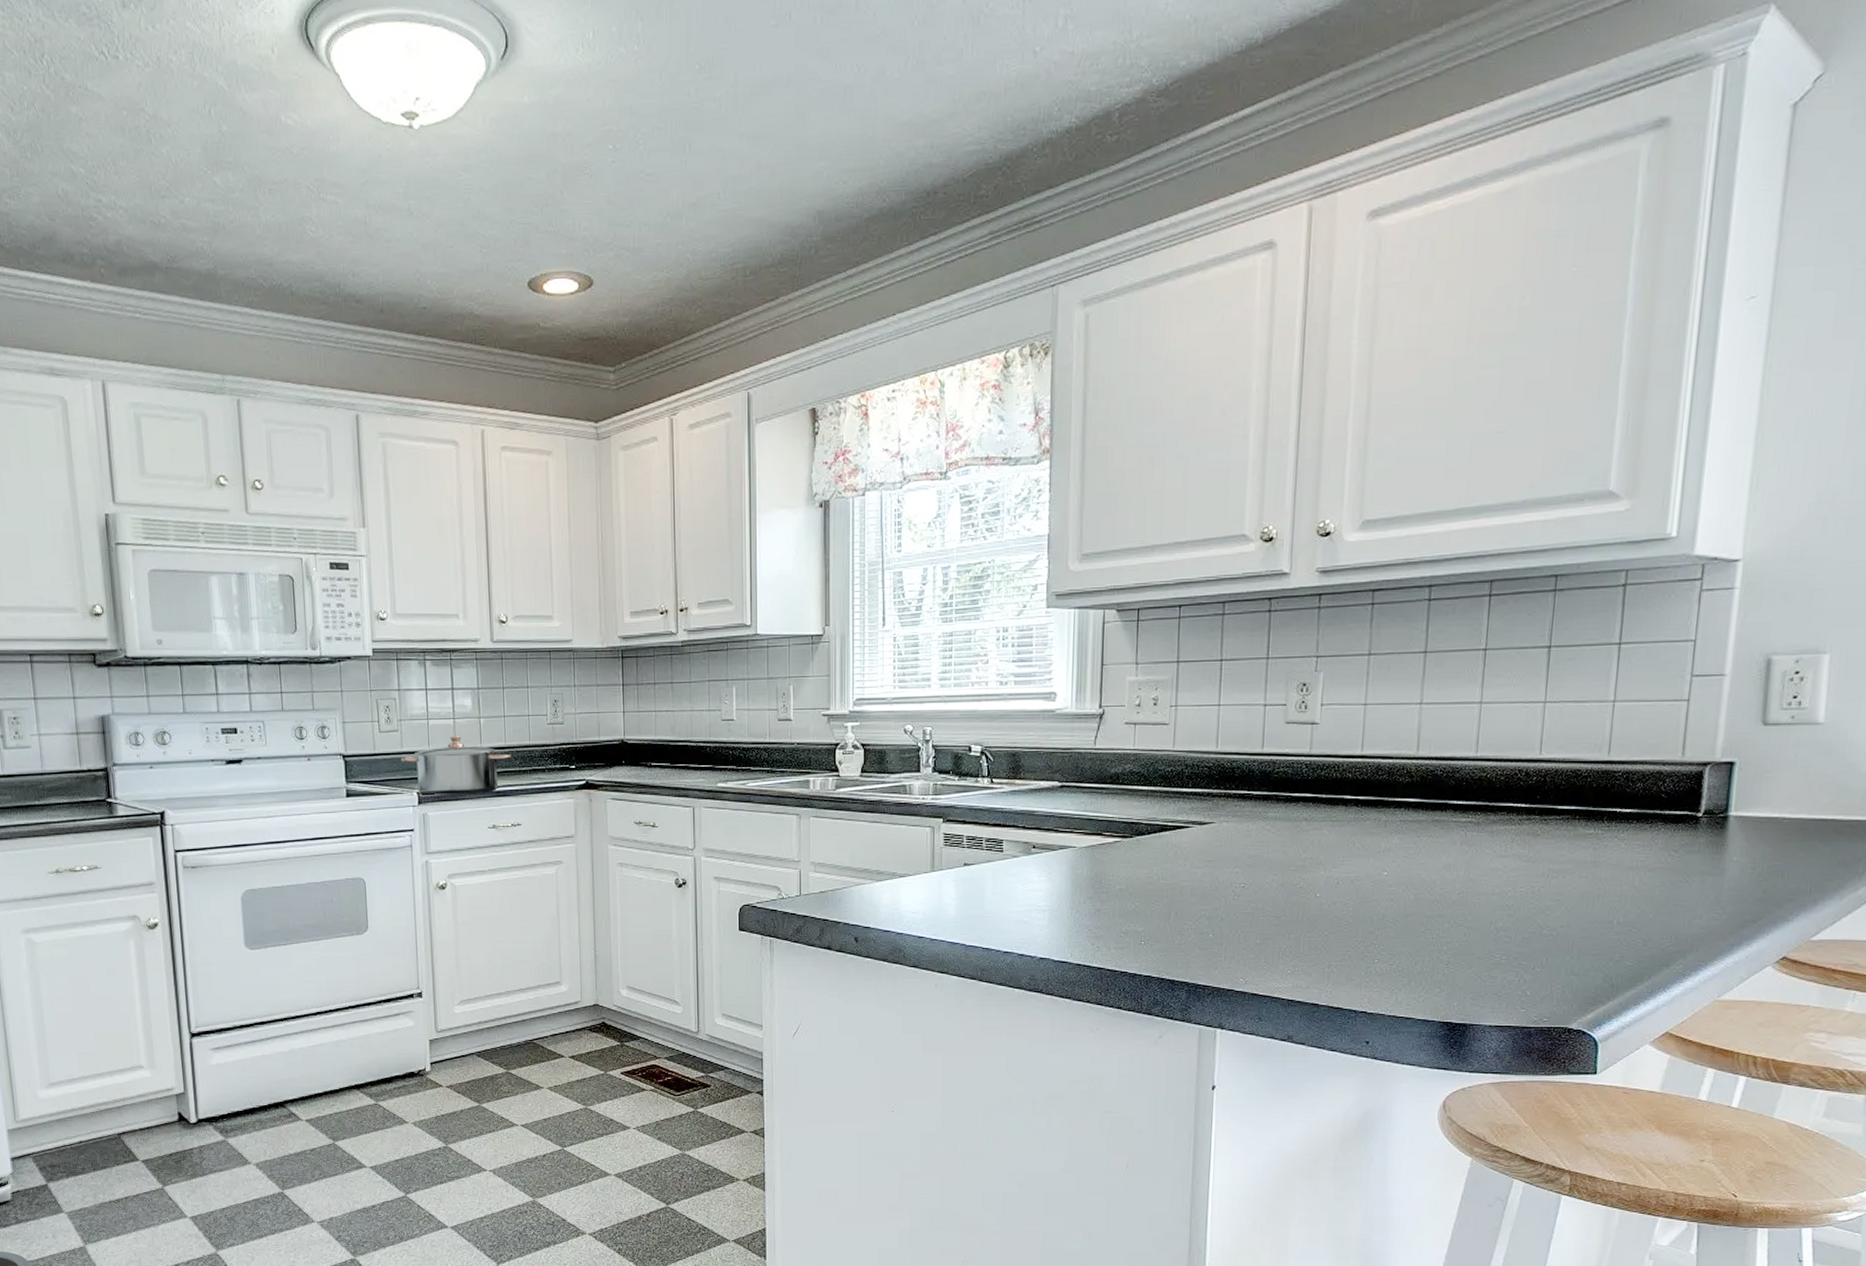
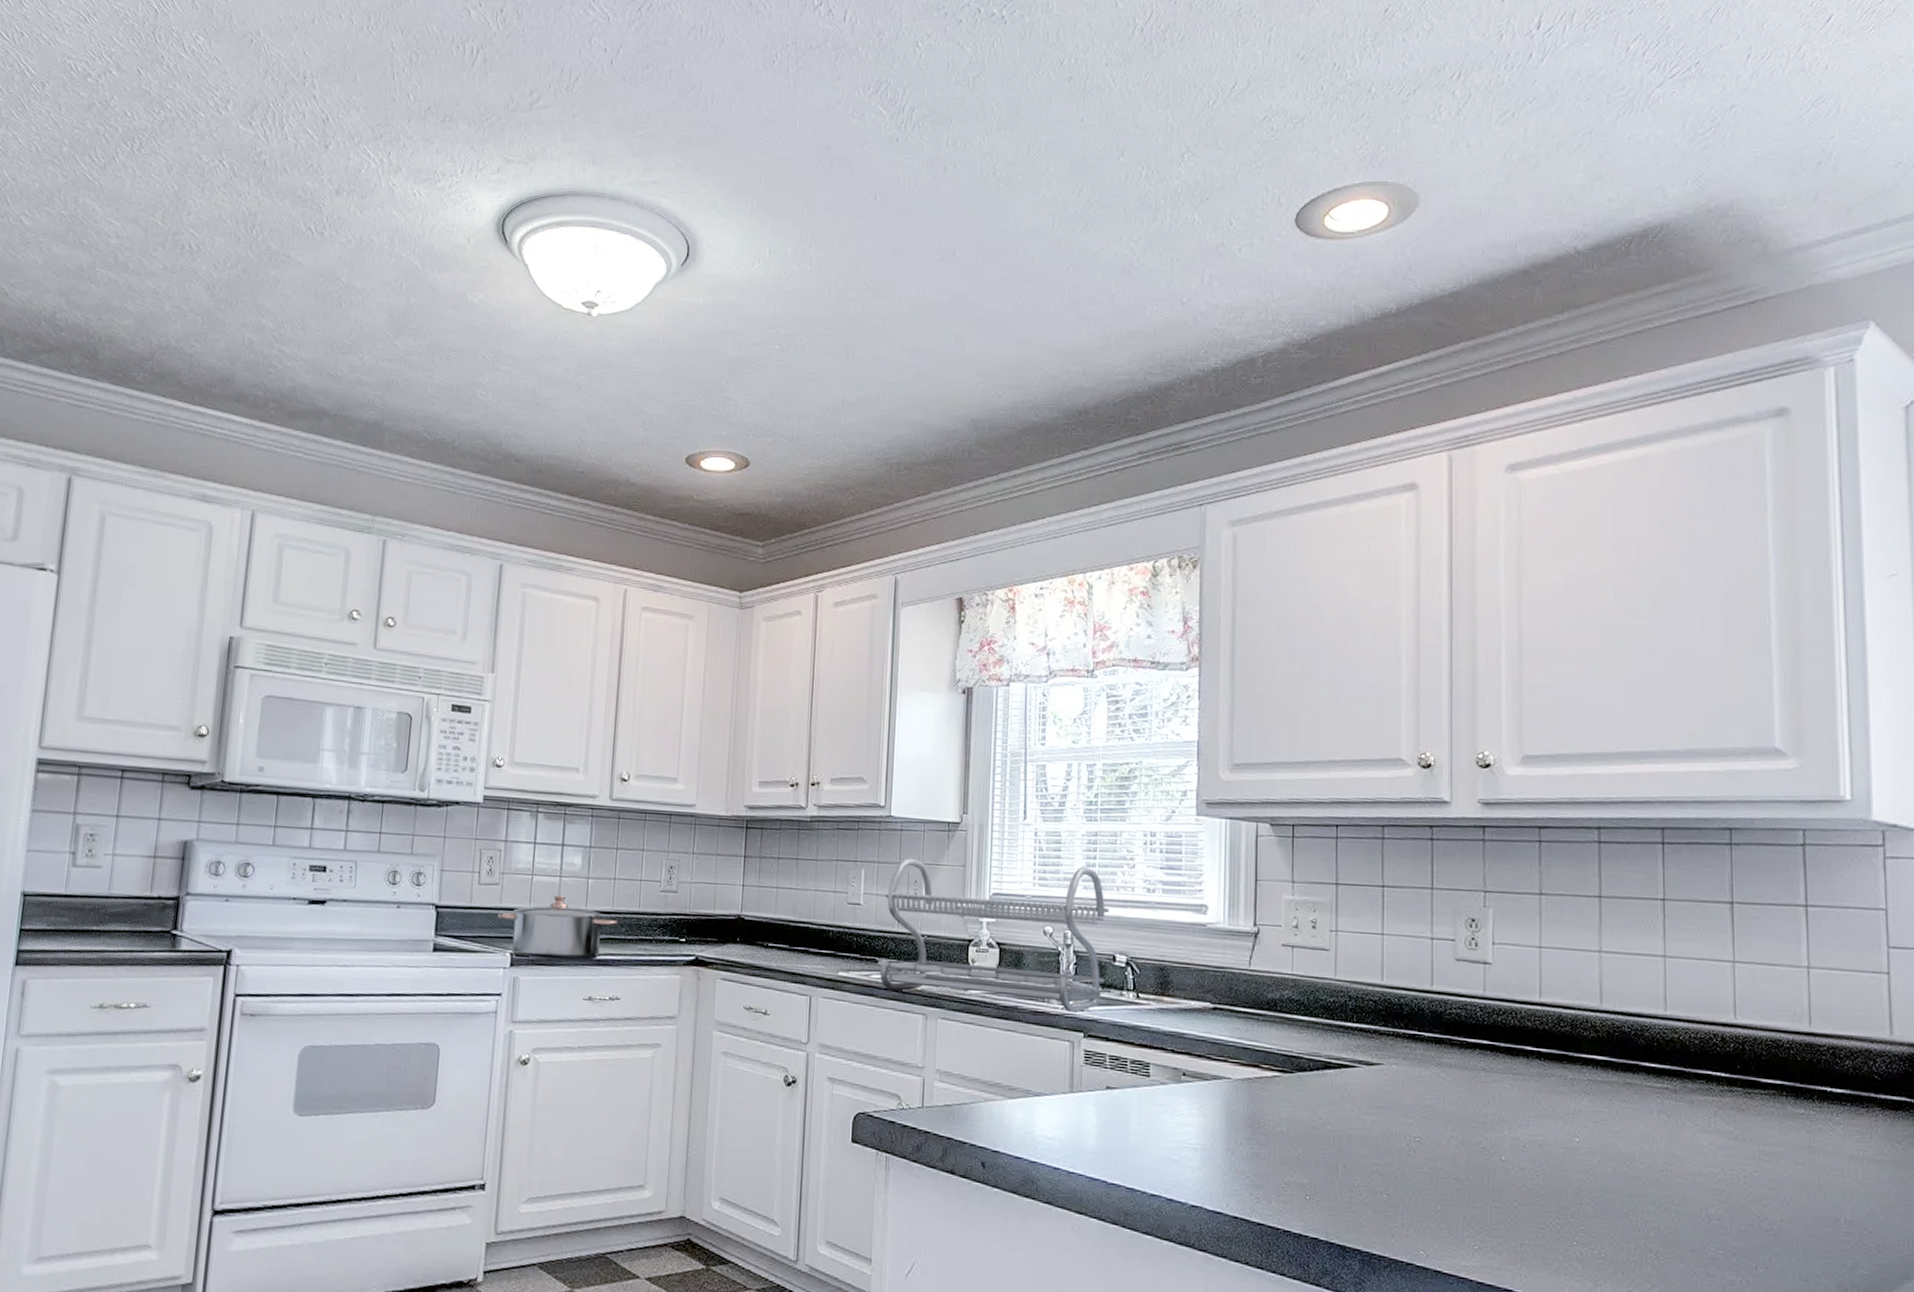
dish rack: none [753,667,965,801] -> present [878,858,1110,1012]

